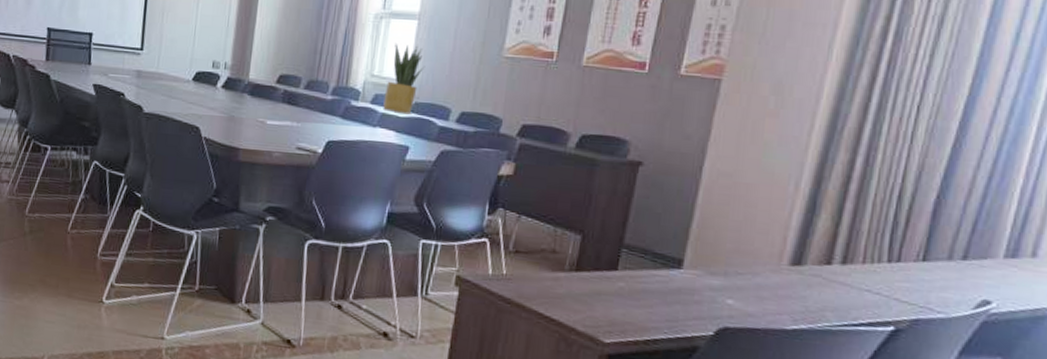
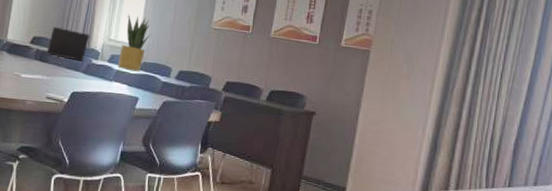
laptop: none [291,61,349,104] -> present [42,26,90,62]

